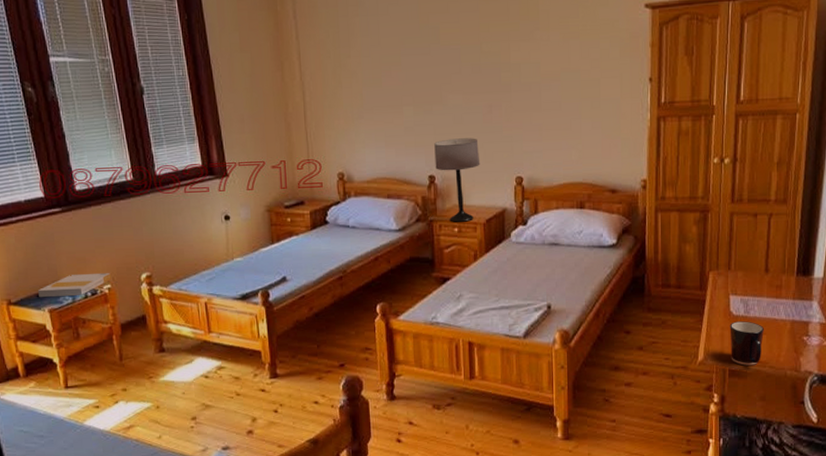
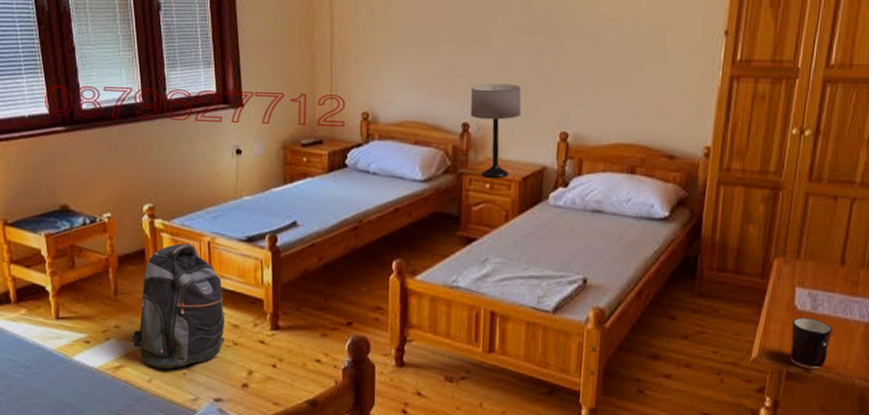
book: present [38,272,111,297] -> none [36,199,112,222]
backpack: none [139,306,228,424] -> present [132,243,225,369]

